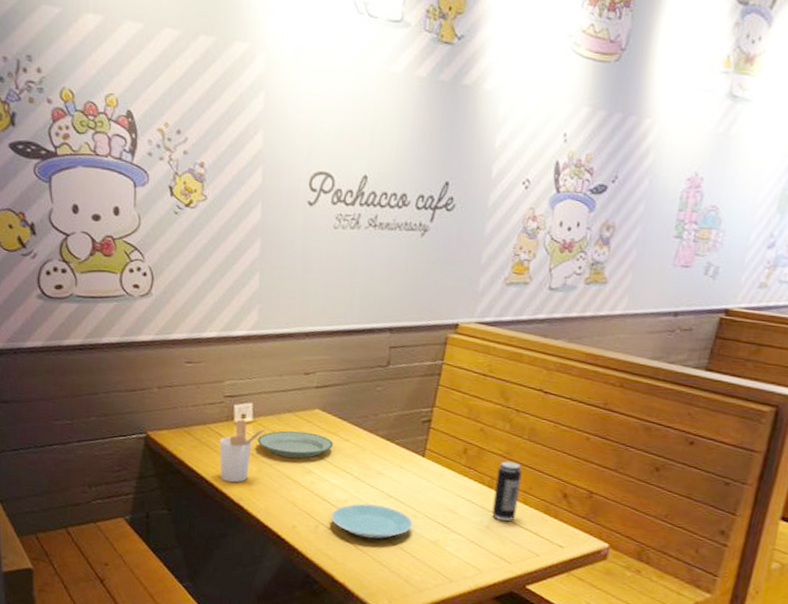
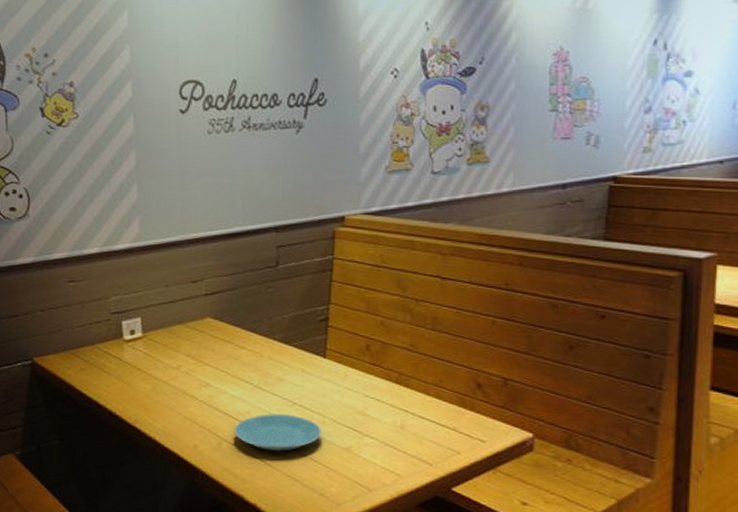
utensil holder: present [219,418,268,483] -> none [109,334,159,404]
plate: present [257,430,334,458] -> none [149,342,229,371]
beverage can: present [491,461,522,521] -> none [404,354,430,418]

